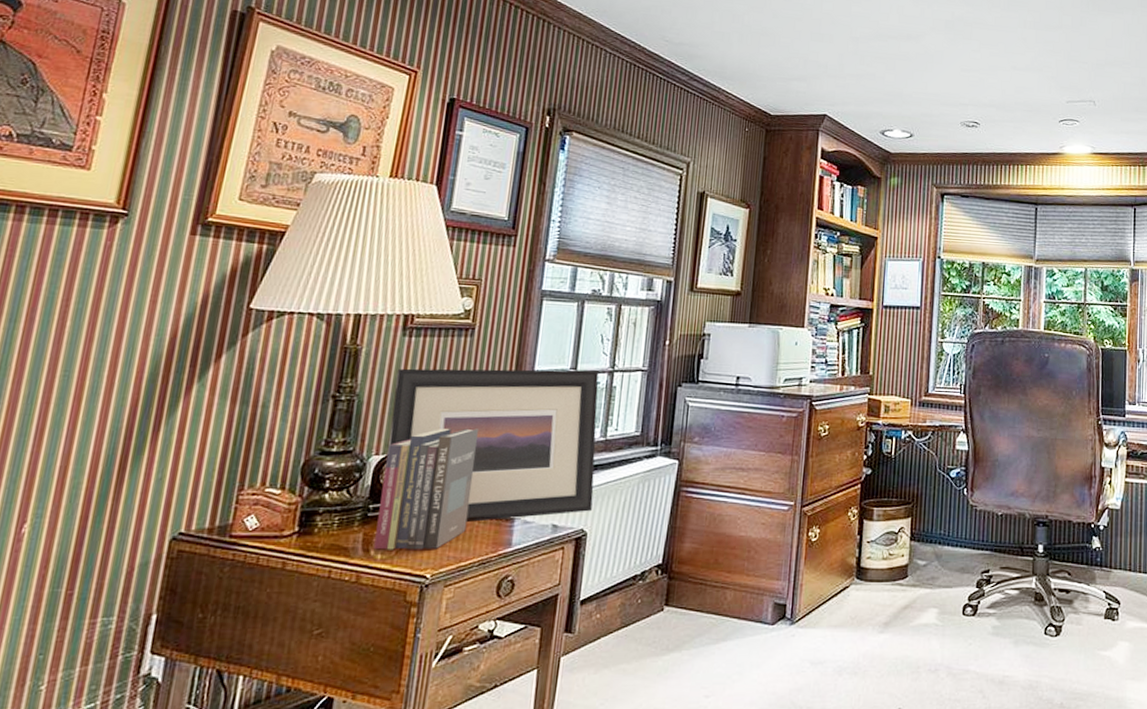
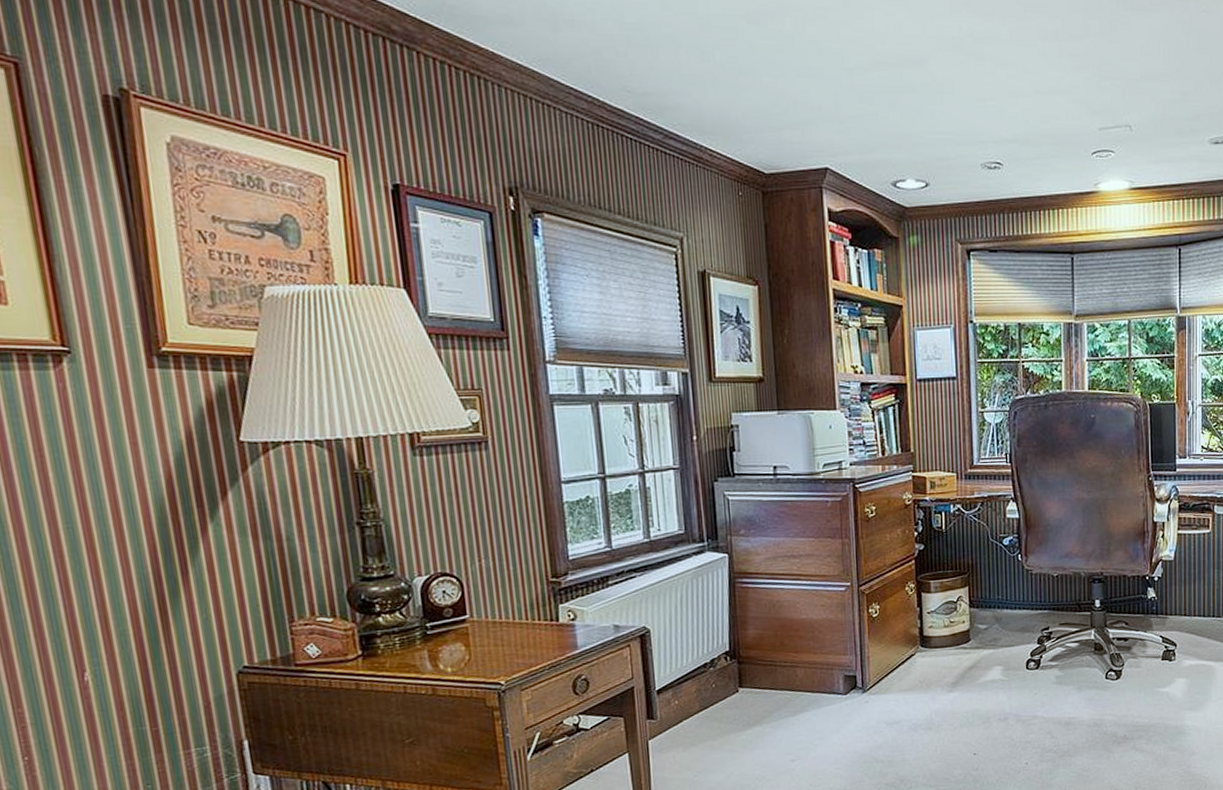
books: present [373,428,478,550] -> none [429,542,529,664]
picture frame: present [389,368,599,523] -> none [417,473,650,632]

